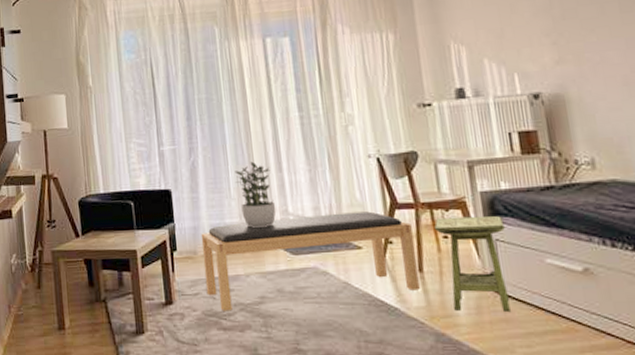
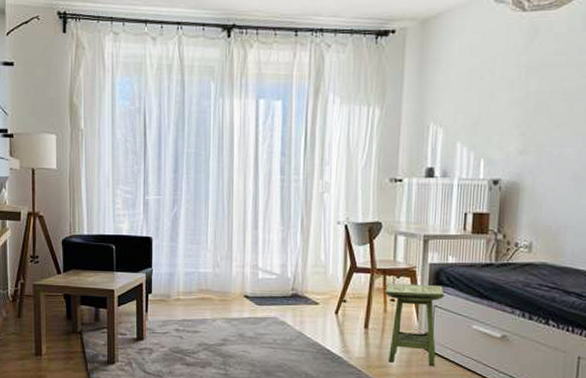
bench: present [201,211,420,311] -> none [175,271,365,350]
potted plant: present [235,161,276,228] -> none [213,218,248,279]

